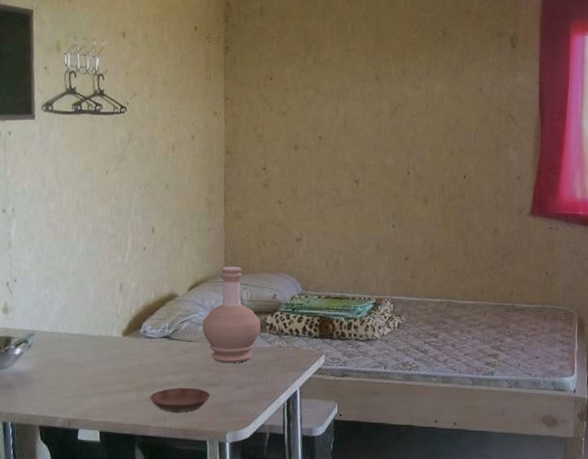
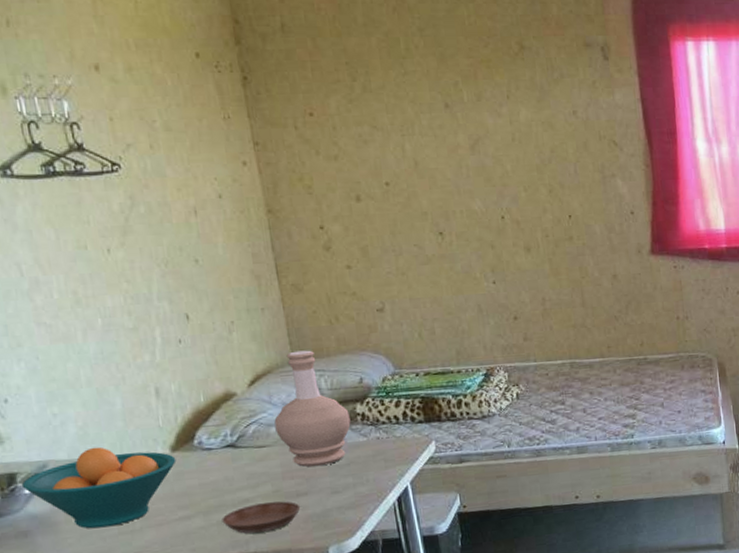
fruit bowl: none [14,324,125,390] -> present [22,446,177,529]

